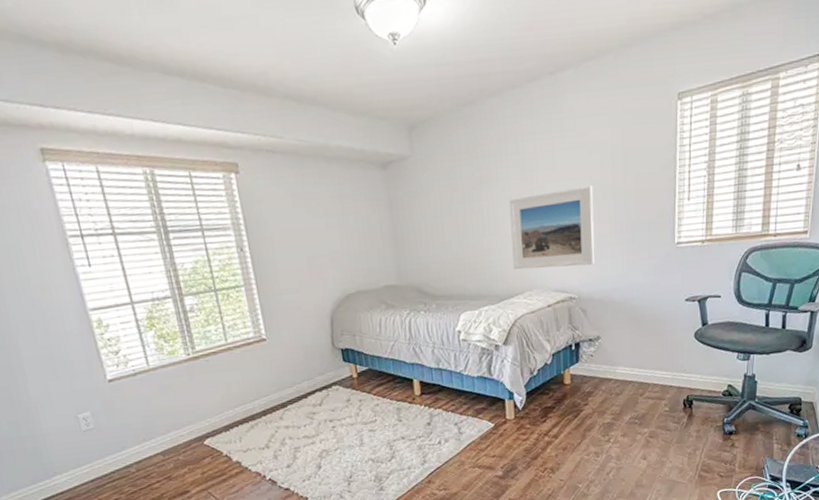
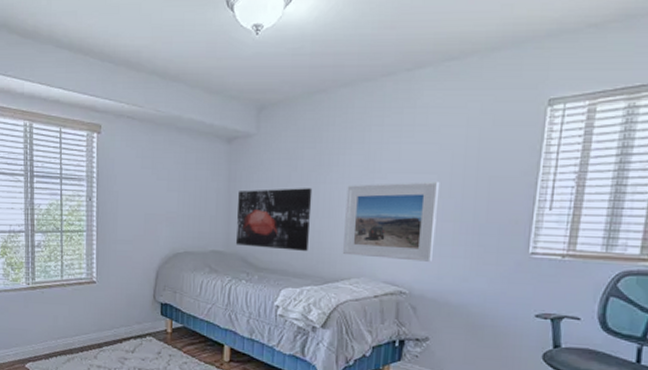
wall art: none [403,207,480,276] -> present [236,188,313,251]

